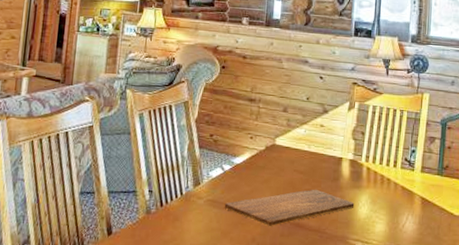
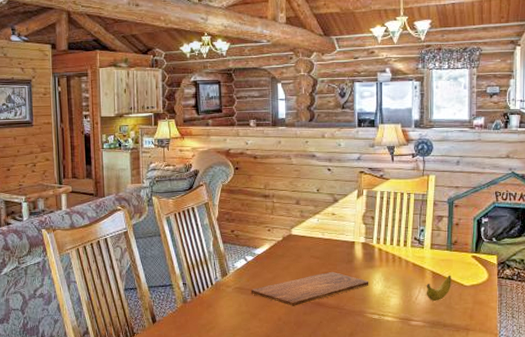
banana: none [414,202,441,231] -> present [426,275,452,301]

